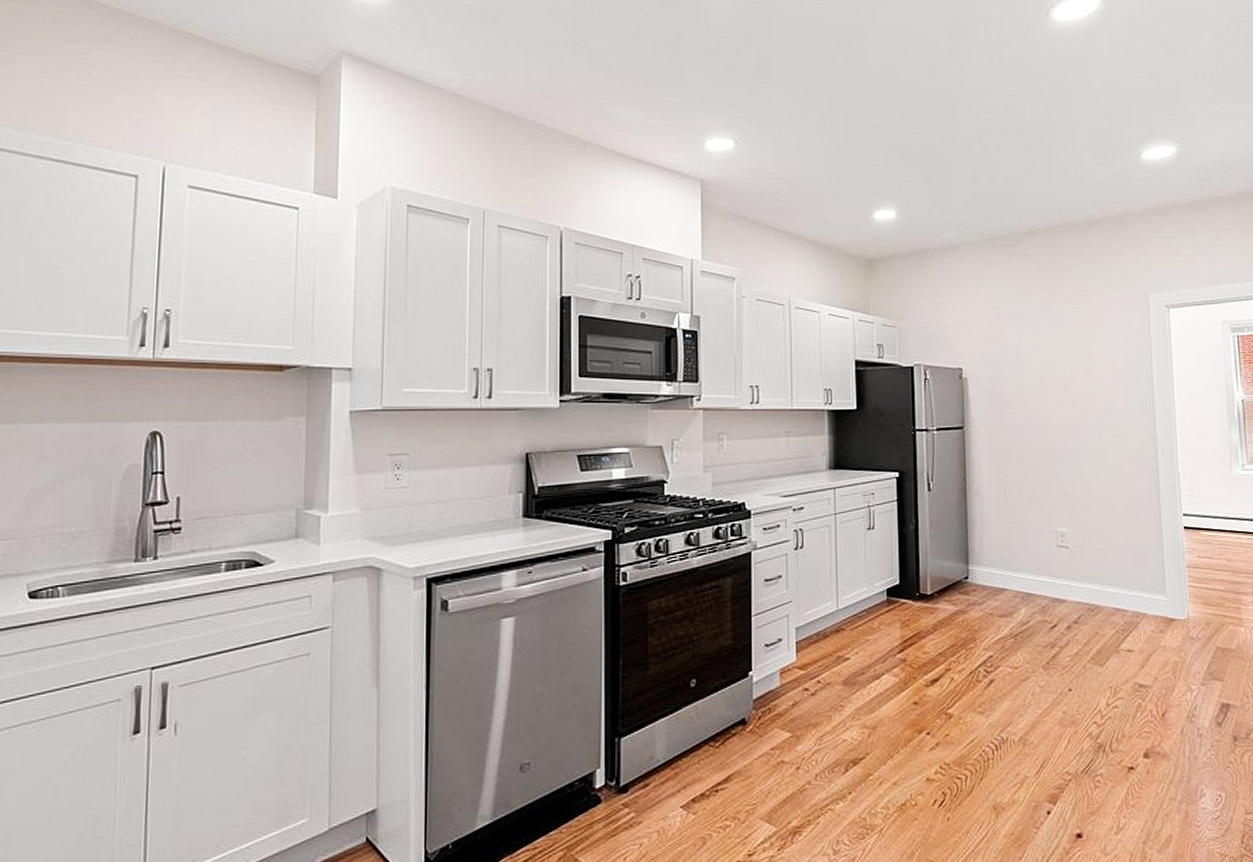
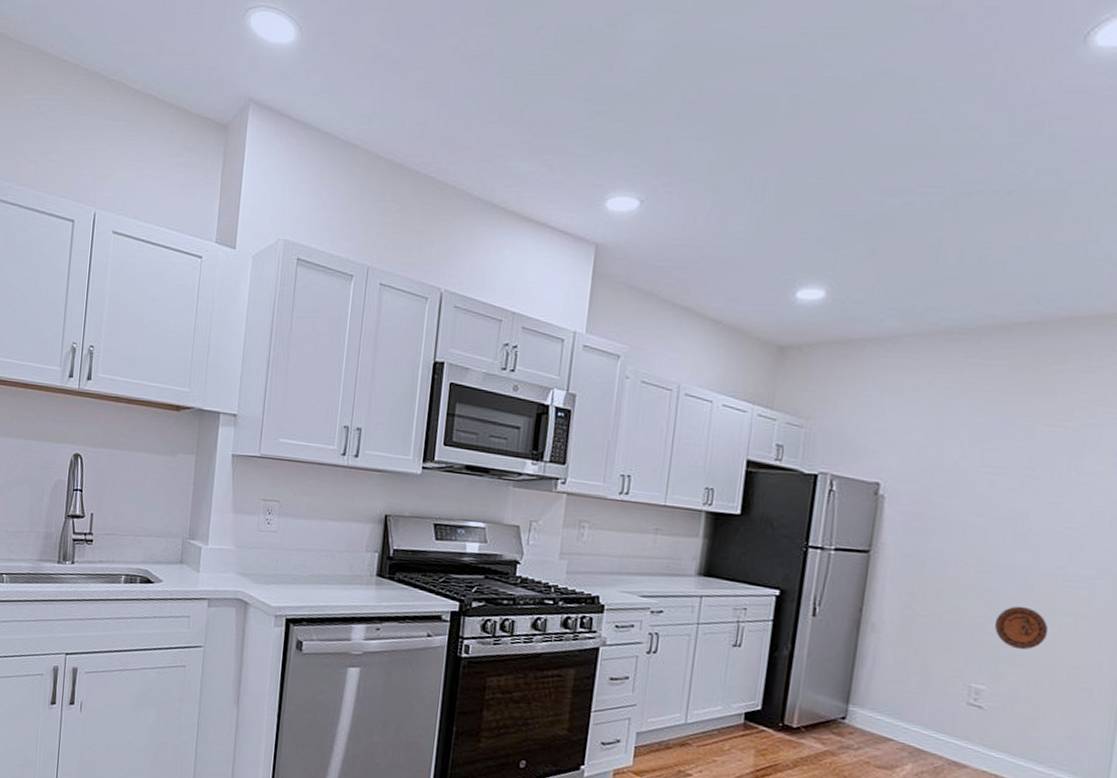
decorative plate: none [1064,456,1103,493] -> present [994,606,1049,650]

